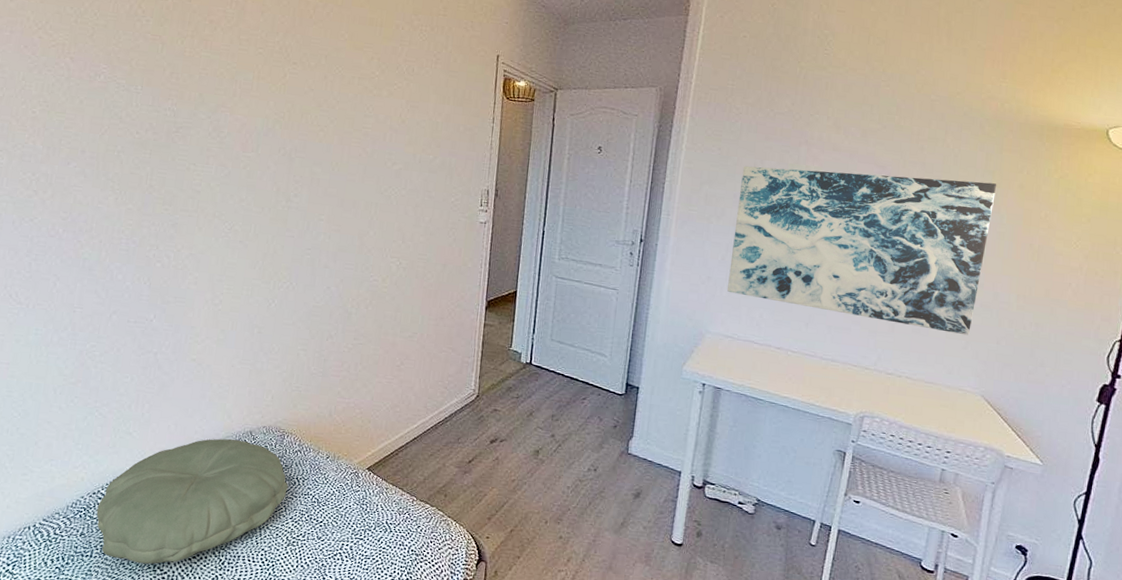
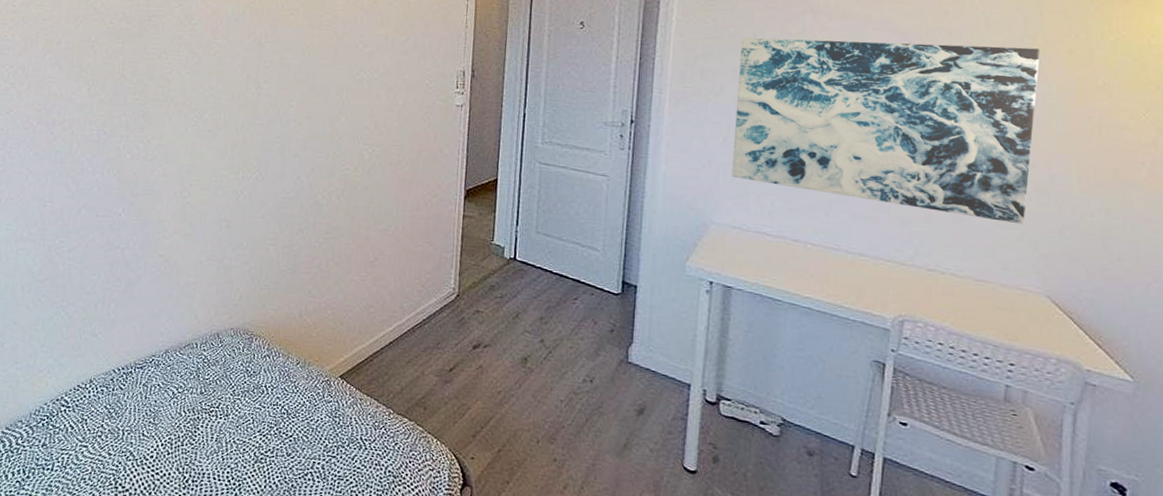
pillow: present [96,438,288,565] -> none [59,341,256,480]

